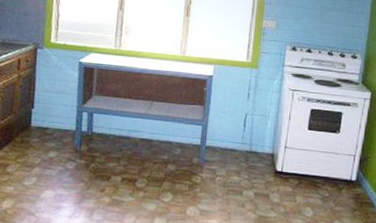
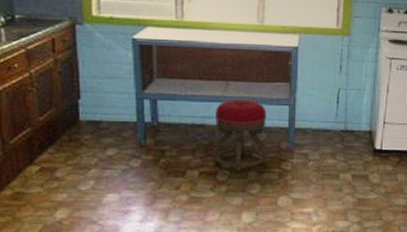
stool: none [134,117,183,181] -> present [213,99,267,172]

